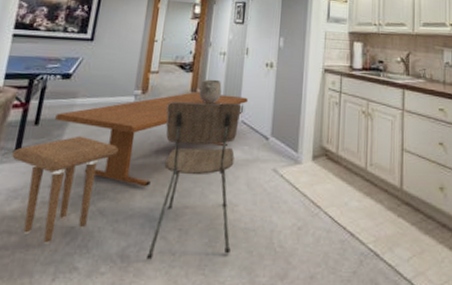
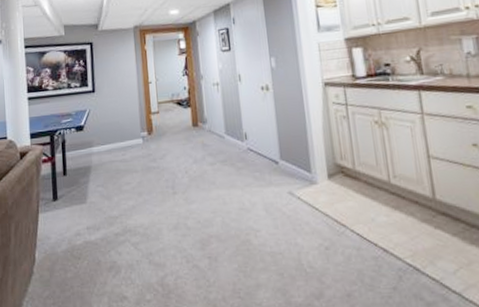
side table: present [12,135,119,245] -> none [52,180,139,279]
table: present [55,92,248,187] -> none [79,124,250,222]
dining chair: present [145,101,242,260] -> none [173,132,261,287]
ceramic pot: present [199,79,222,104] -> none [200,111,223,136]

